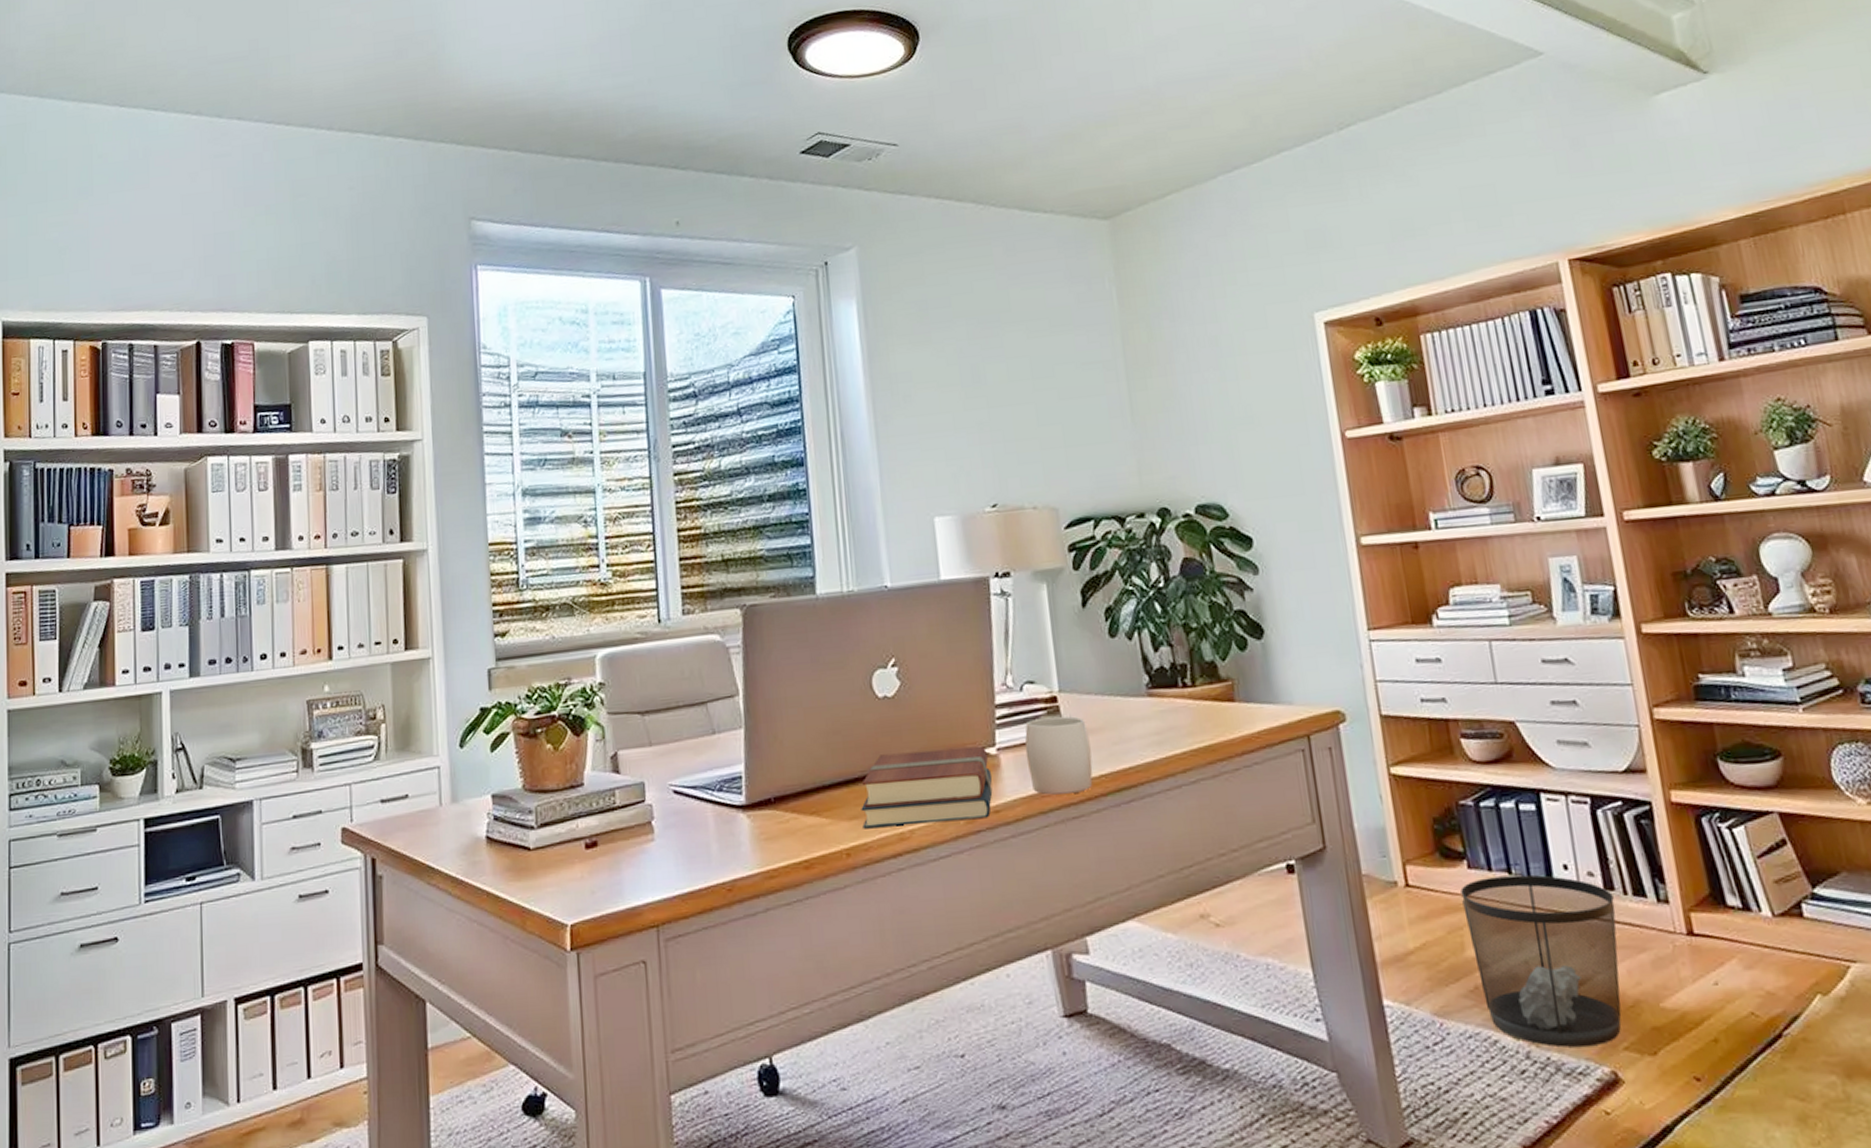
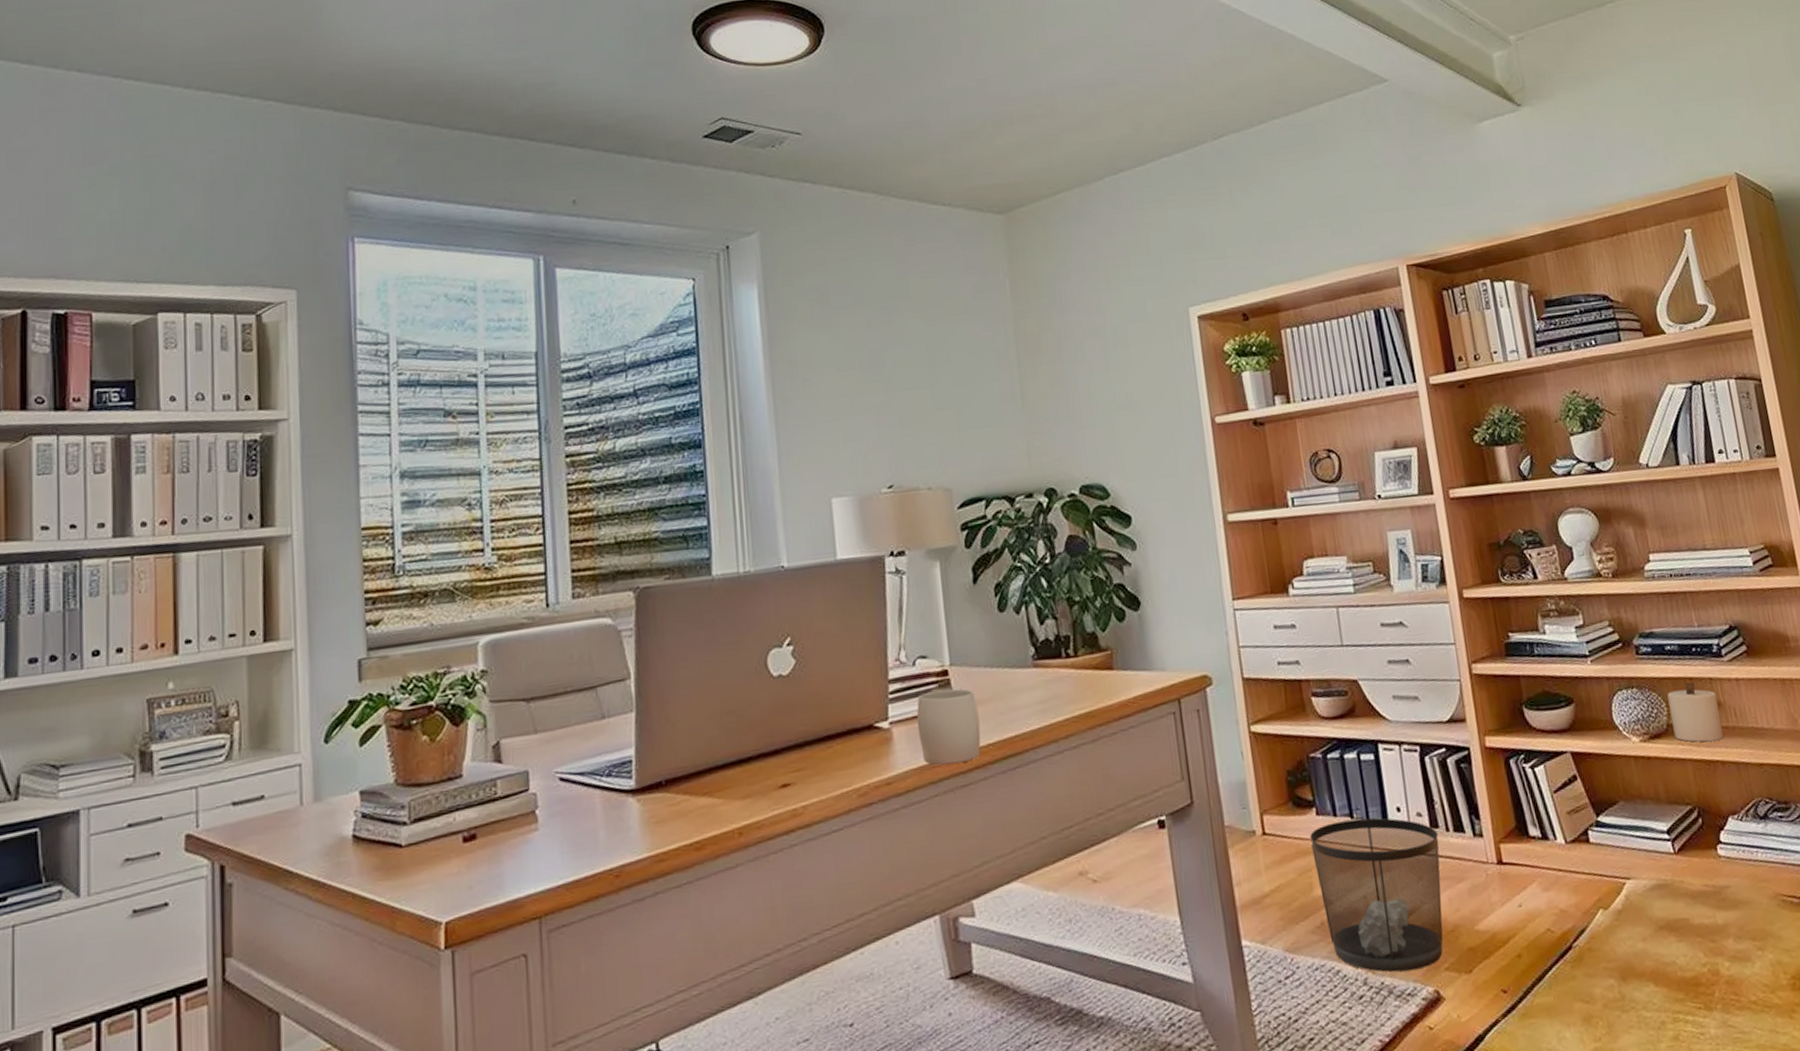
books: present [861,746,993,829] -> none [754,721,885,808]

